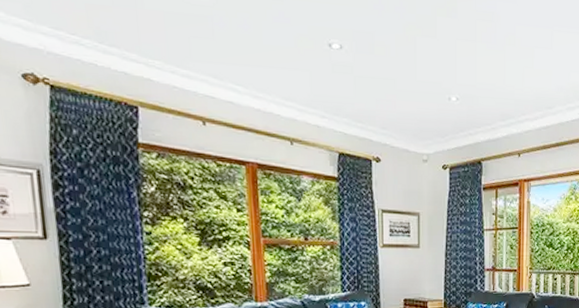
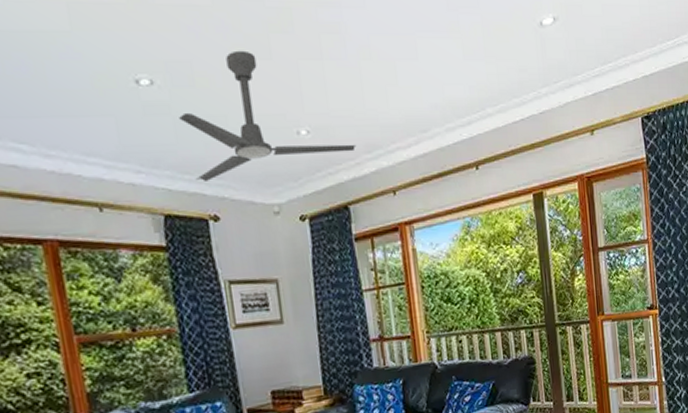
ceiling fan: none [359,27,494,130] -> present [179,50,357,181]

